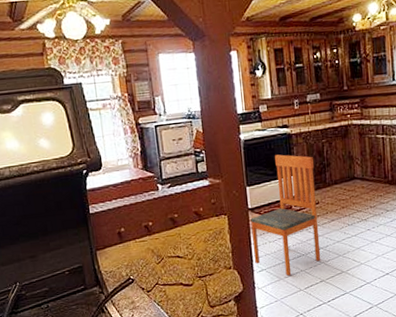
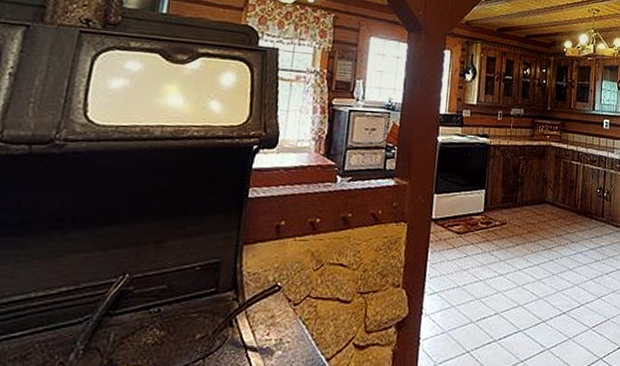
chair: present [251,154,321,276] -> none [427,164,509,303]

